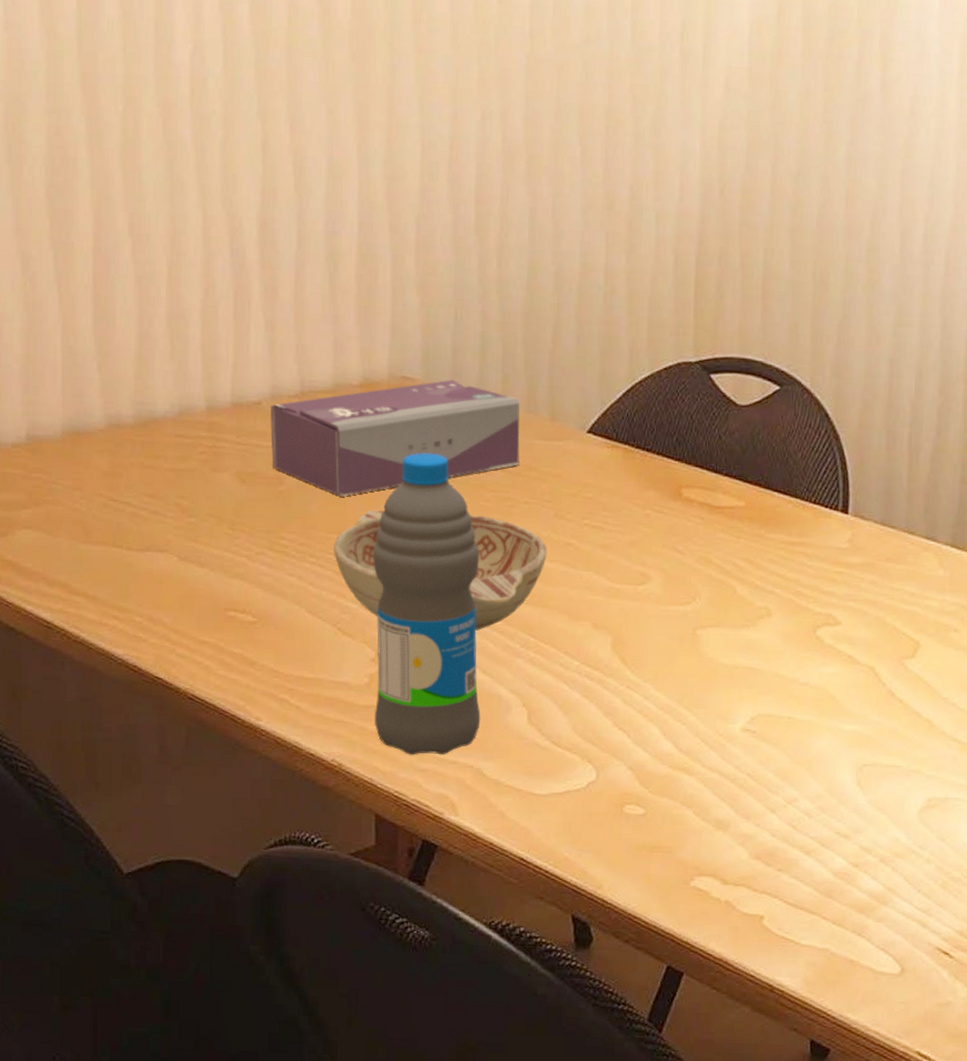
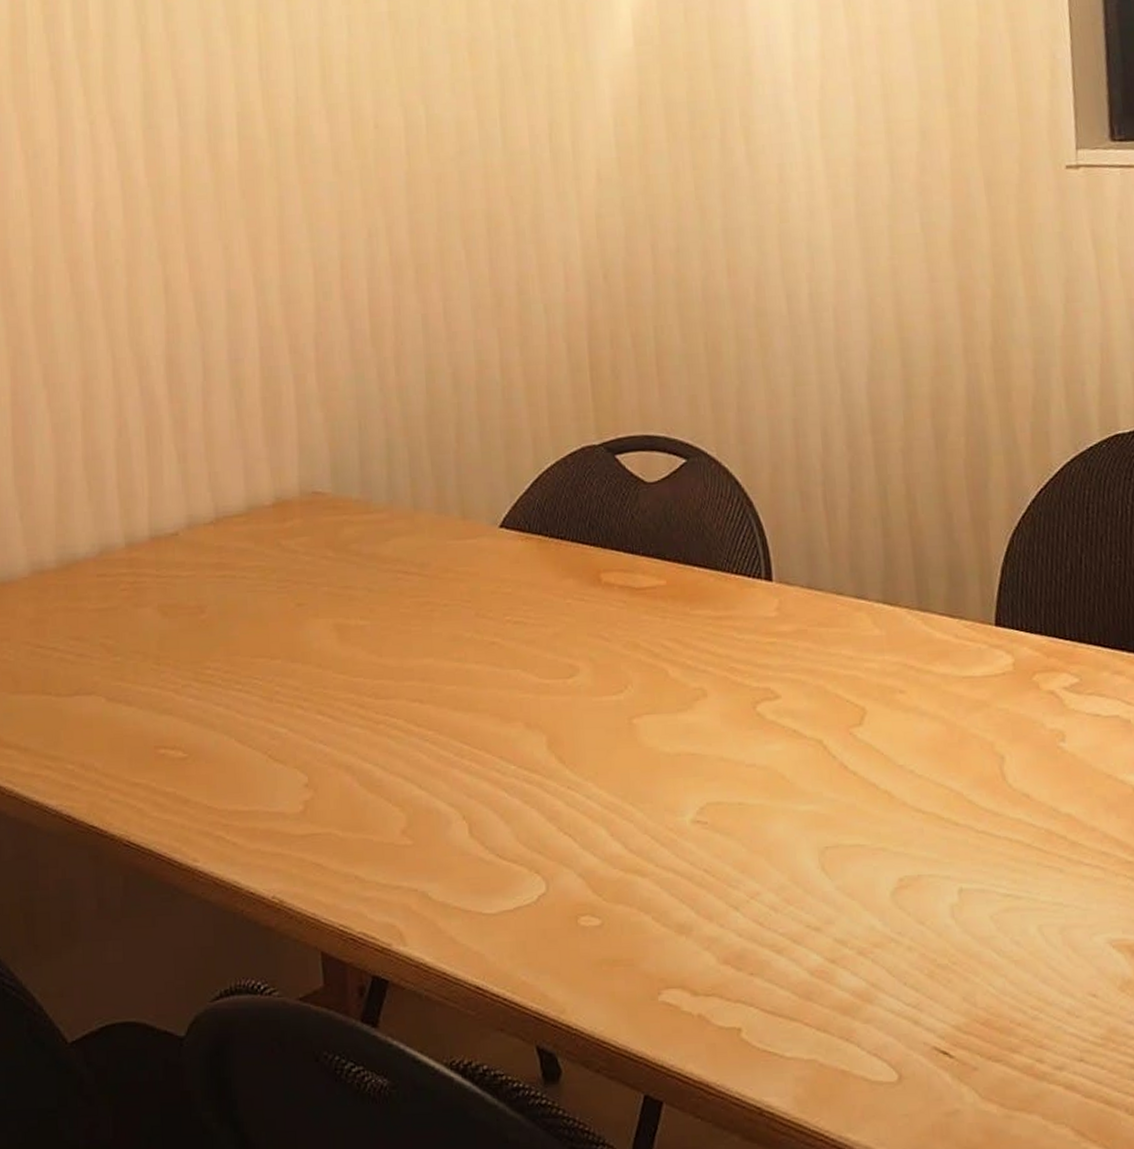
tissue box: present [271,379,520,497] -> none [188,489,435,619]
decorative bowl: present [334,509,547,630] -> none [258,623,472,743]
water bottle: present [373,453,481,755] -> none [298,565,421,884]

